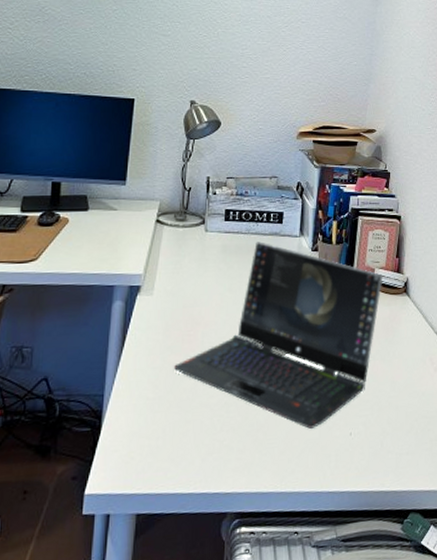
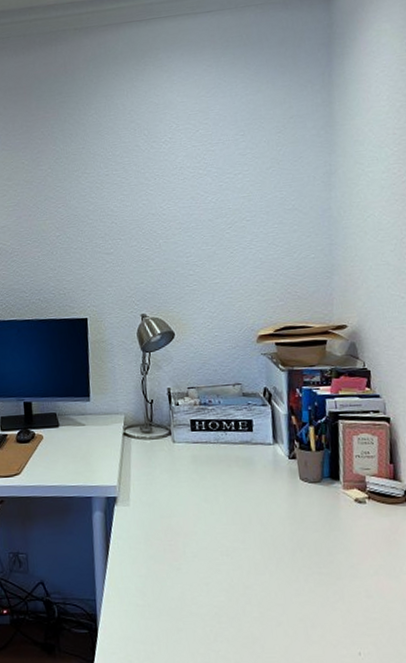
laptop computer: present [173,241,383,429] -> none [158,451,377,645]

